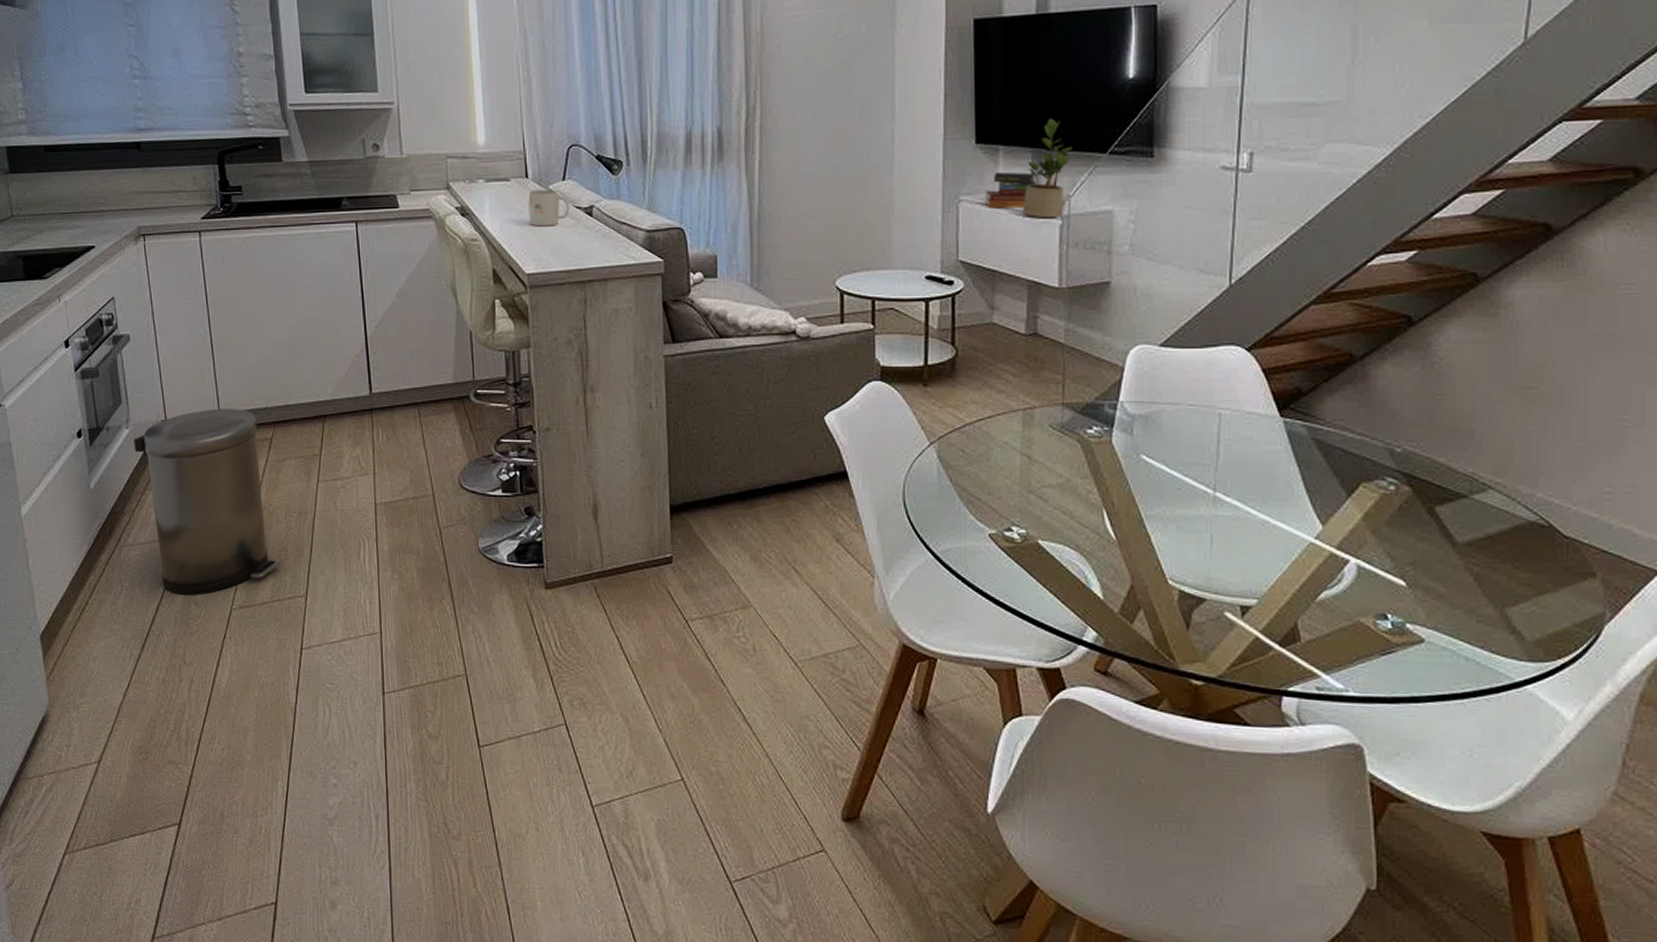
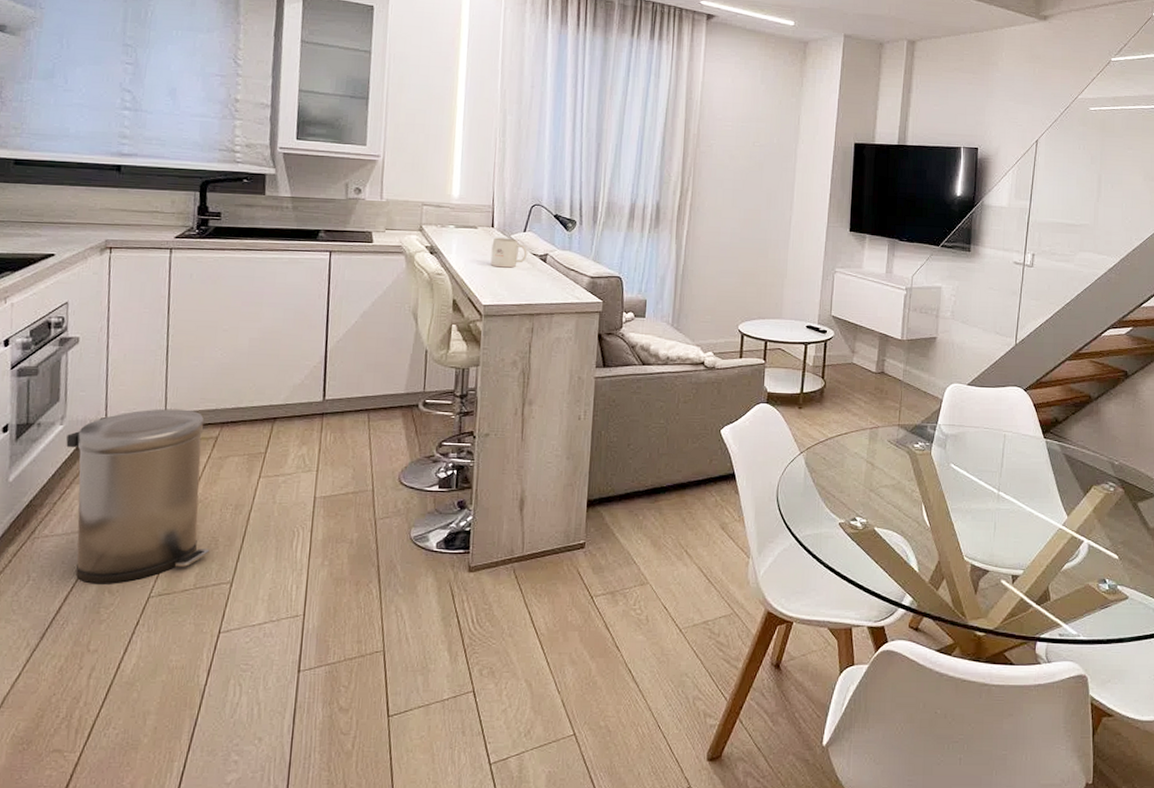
books: present [984,171,1037,209] -> none [853,253,891,280]
potted plant: present [1022,119,1073,219] -> none [879,219,917,290]

